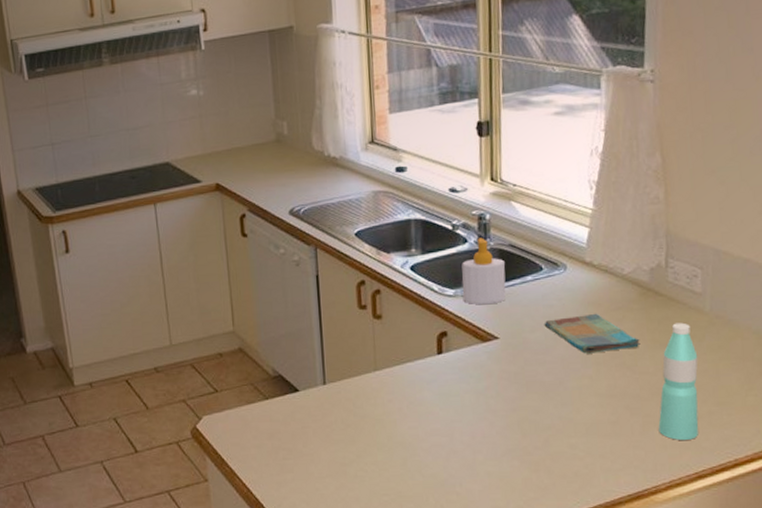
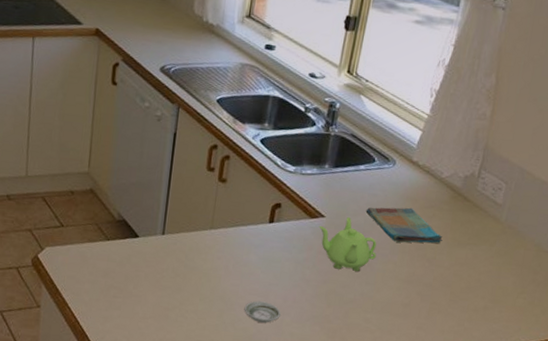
saucer: none [428,441,471,465] -> present [244,300,281,323]
soap bottle: present [461,238,506,305] -> none [301,123,344,185]
teapot: none [494,335,567,394] -> present [319,217,377,272]
water bottle: present [658,322,699,440] -> none [440,227,487,328]

